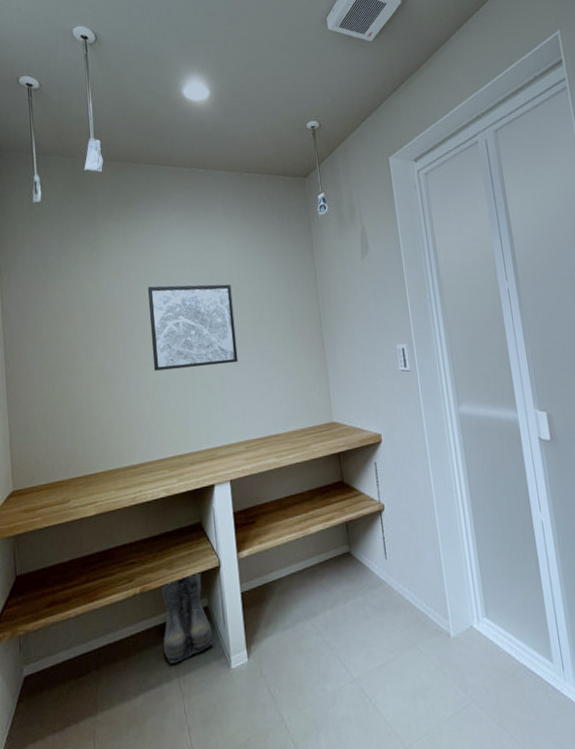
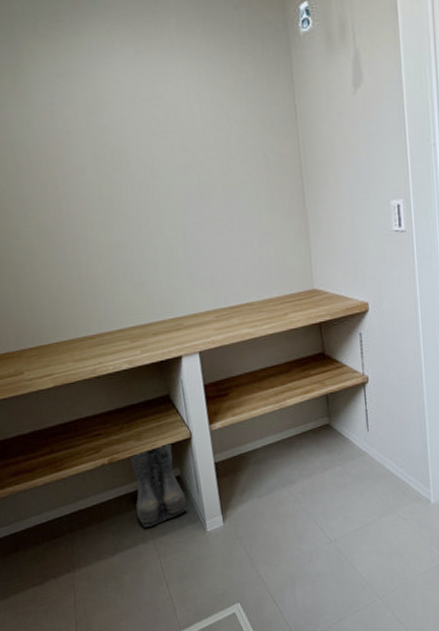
wall art: present [148,284,239,371] -> none [90,124,204,231]

